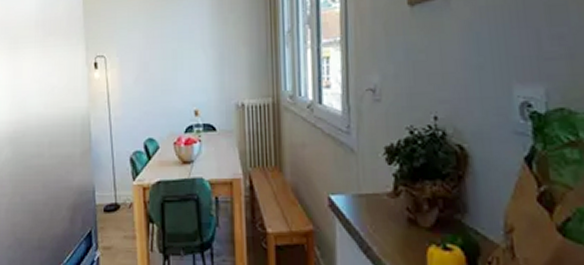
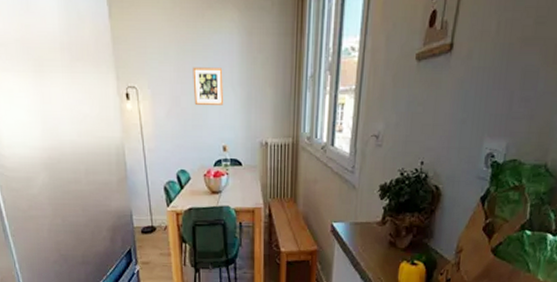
picture frame: none [162,30,194,69] -> present [193,67,223,105]

